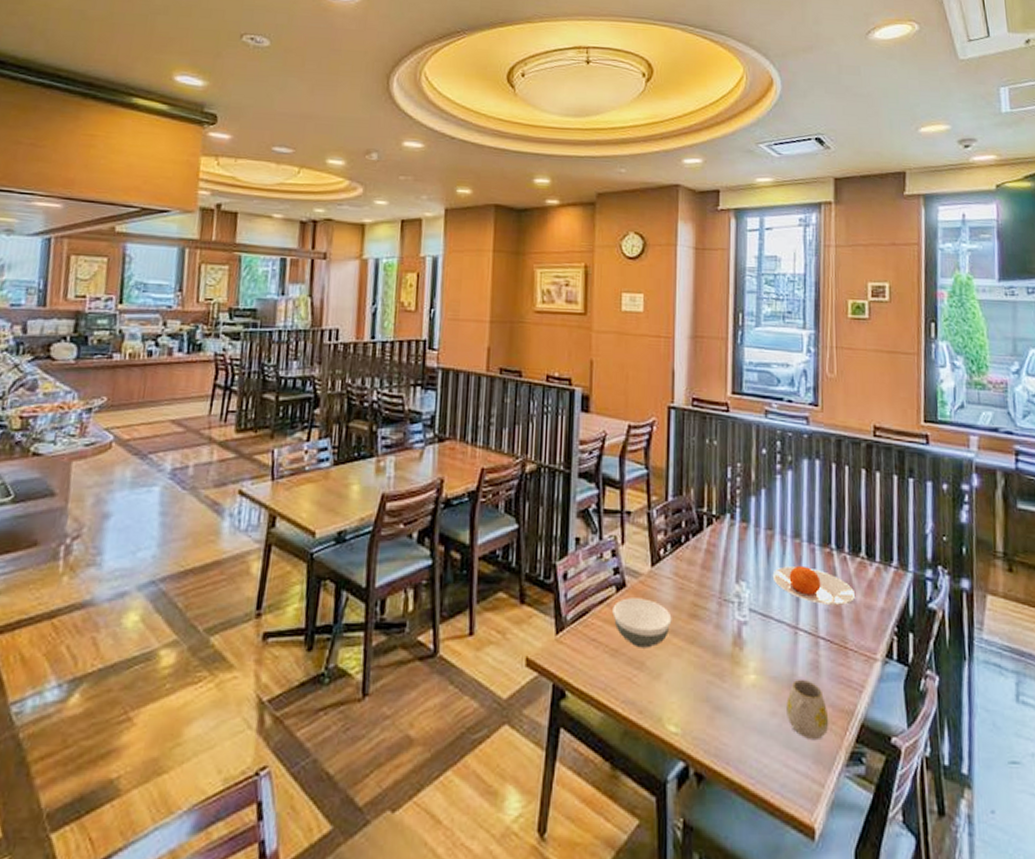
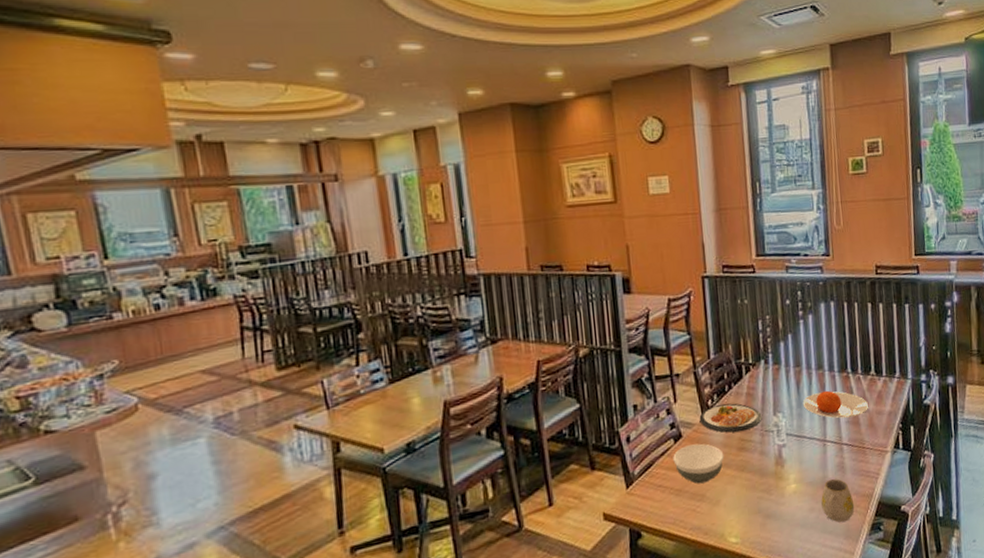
dish: none [648,557,722,595] -> present [699,403,762,433]

